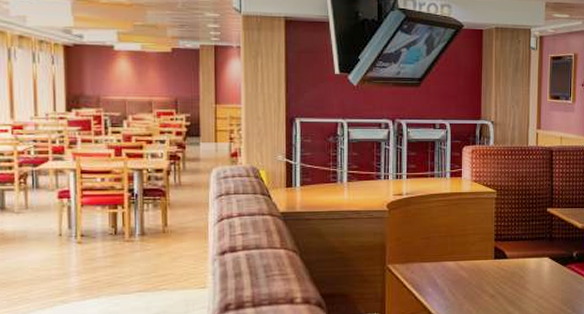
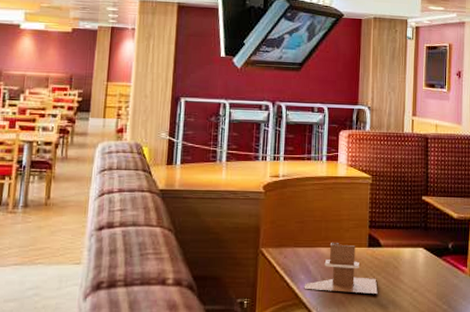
napkin holder: none [432,256,504,303] -> present [304,243,378,294]

